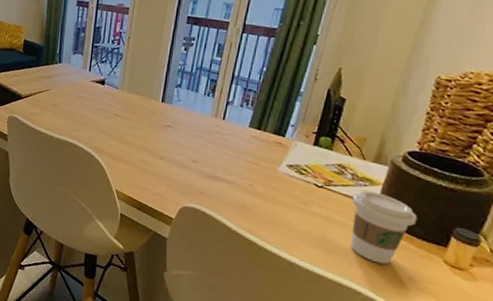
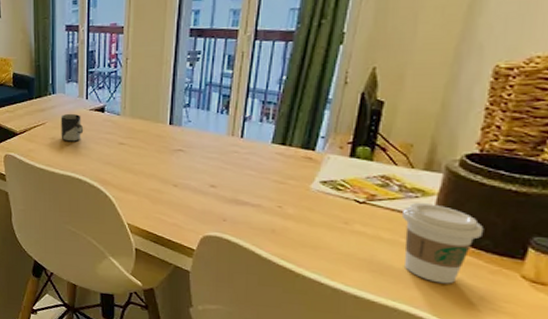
cup: none [62,82,85,110] -> present [61,113,84,142]

